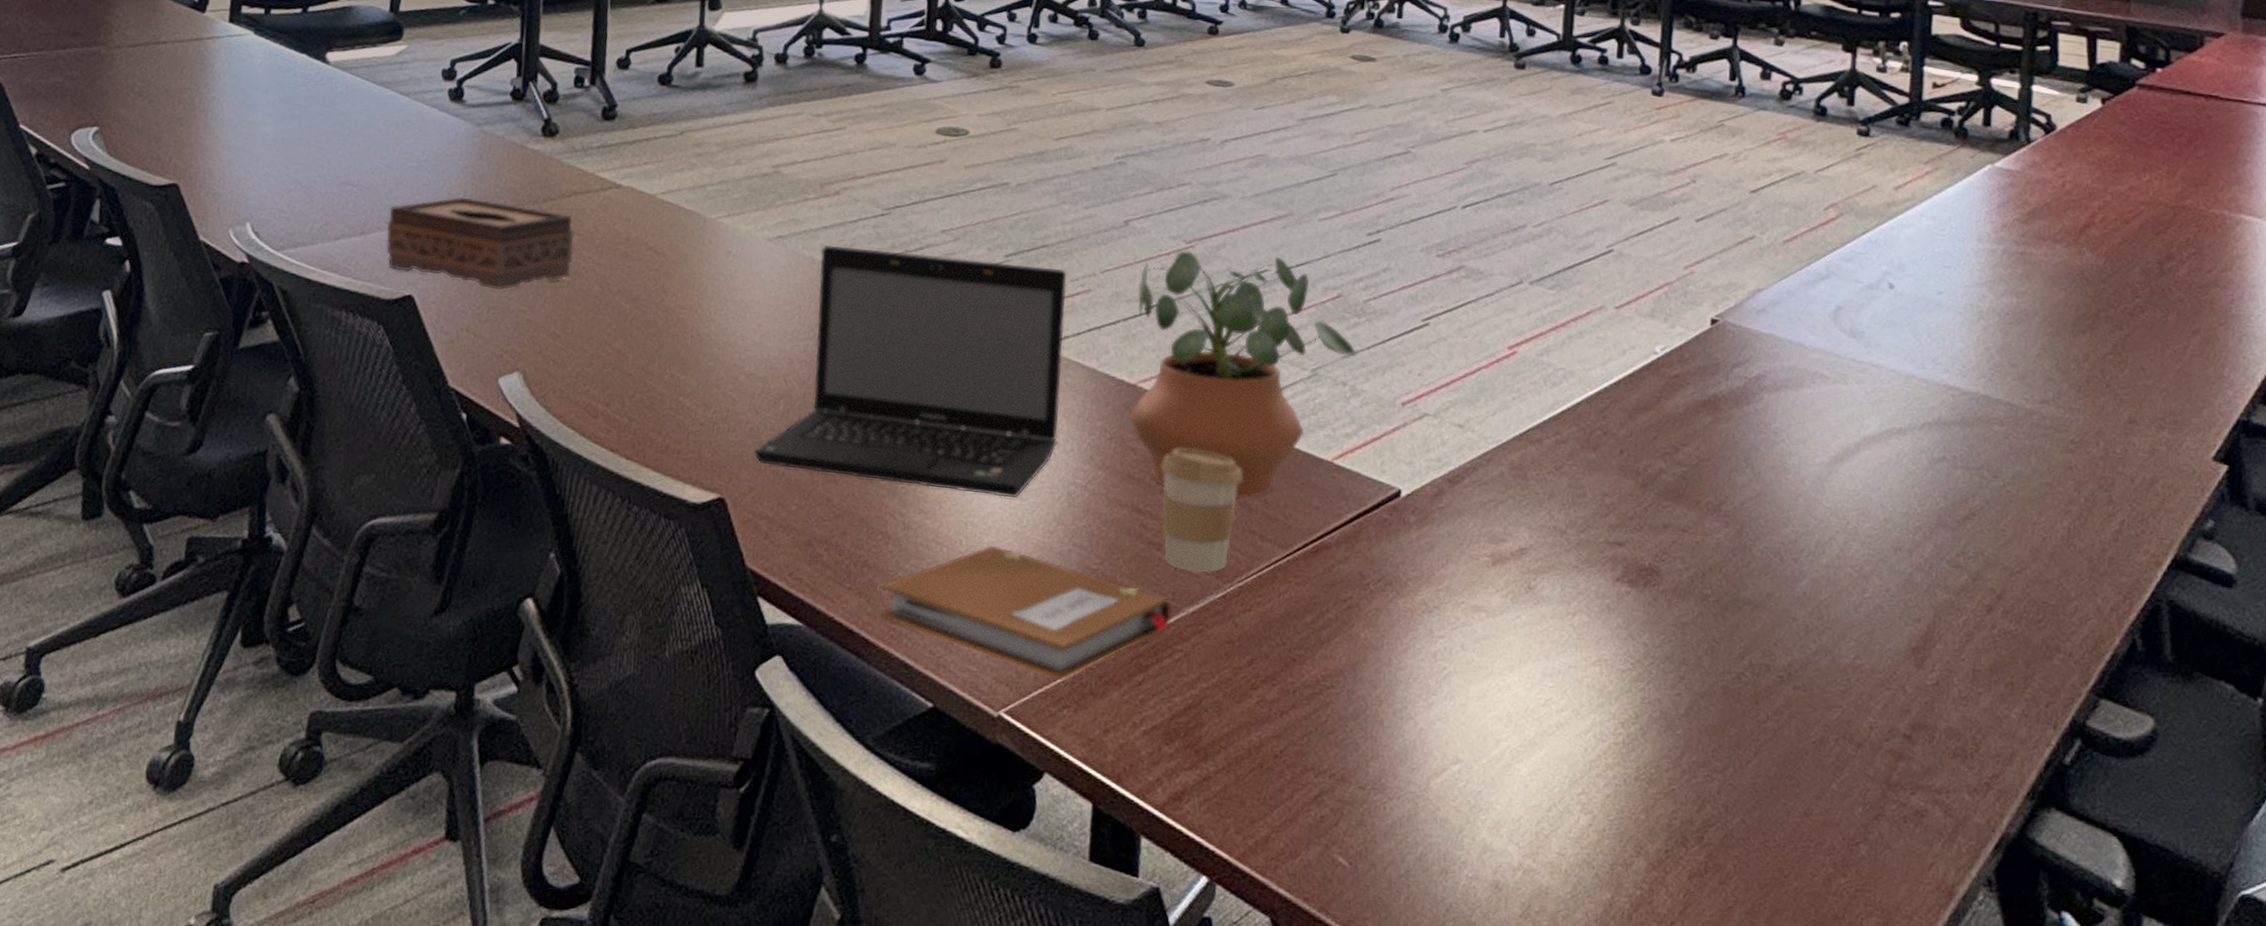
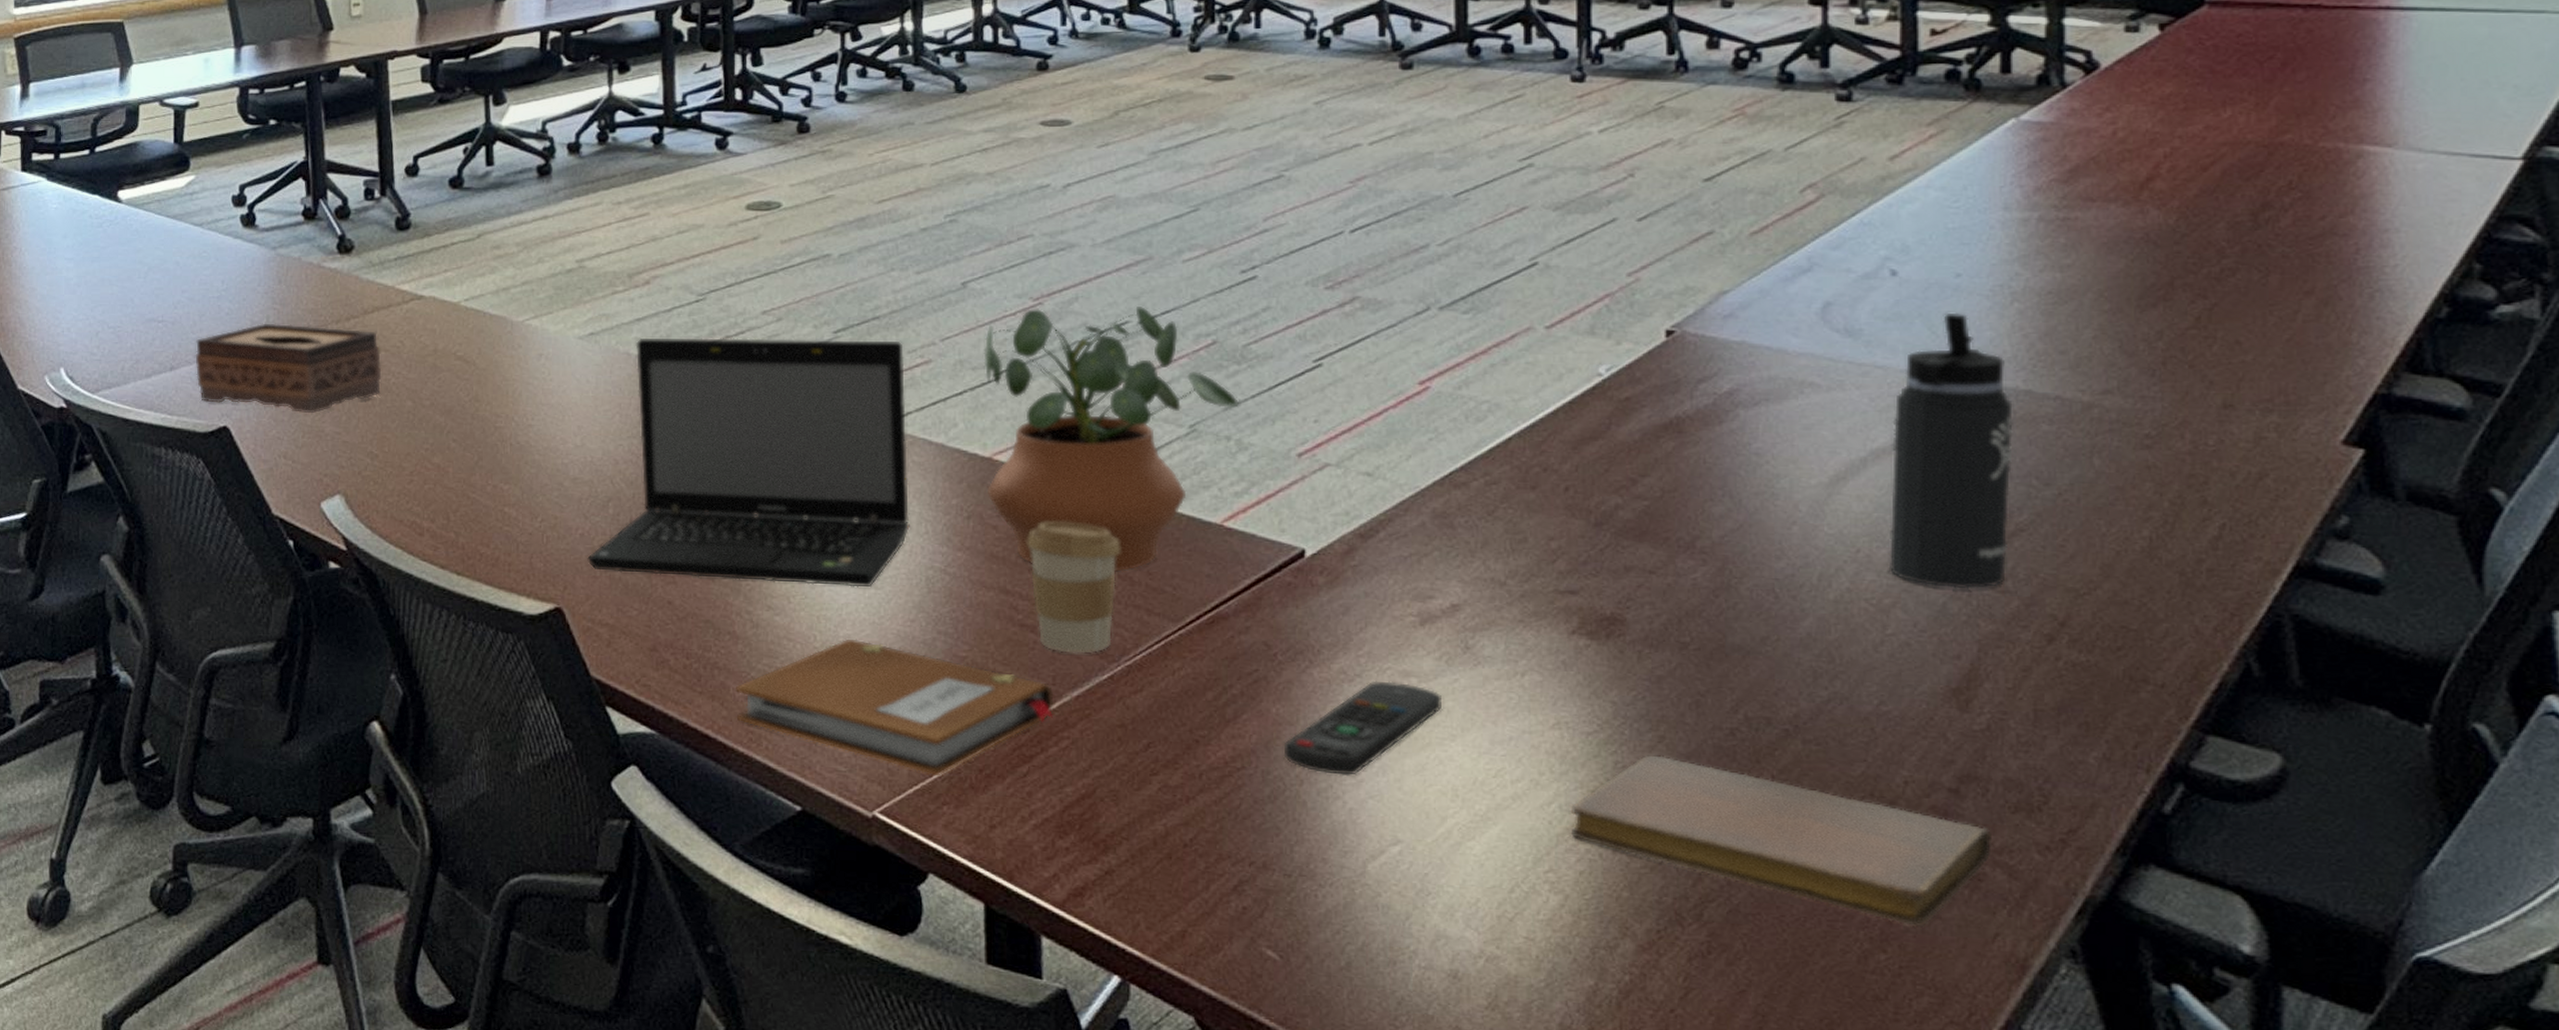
remote control: none [1368,613,1505,699] -> present [1283,681,1441,776]
notebook: none [1601,692,1935,855] -> present [1570,755,1993,927]
thermos bottle: none [1871,323,1974,563] -> present [1888,312,2013,589]

